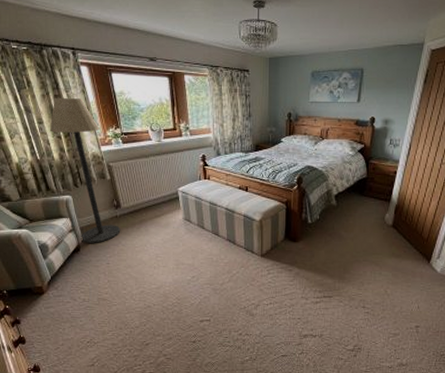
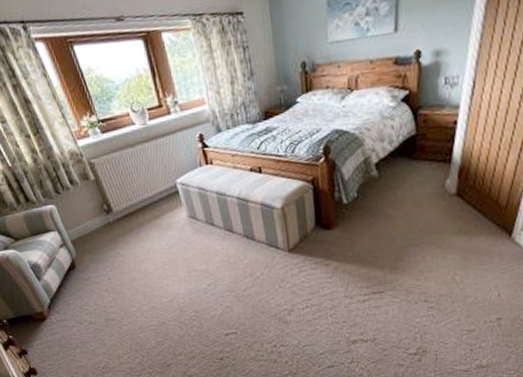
floor lamp: present [50,97,121,243] -> none [13,84,117,258]

